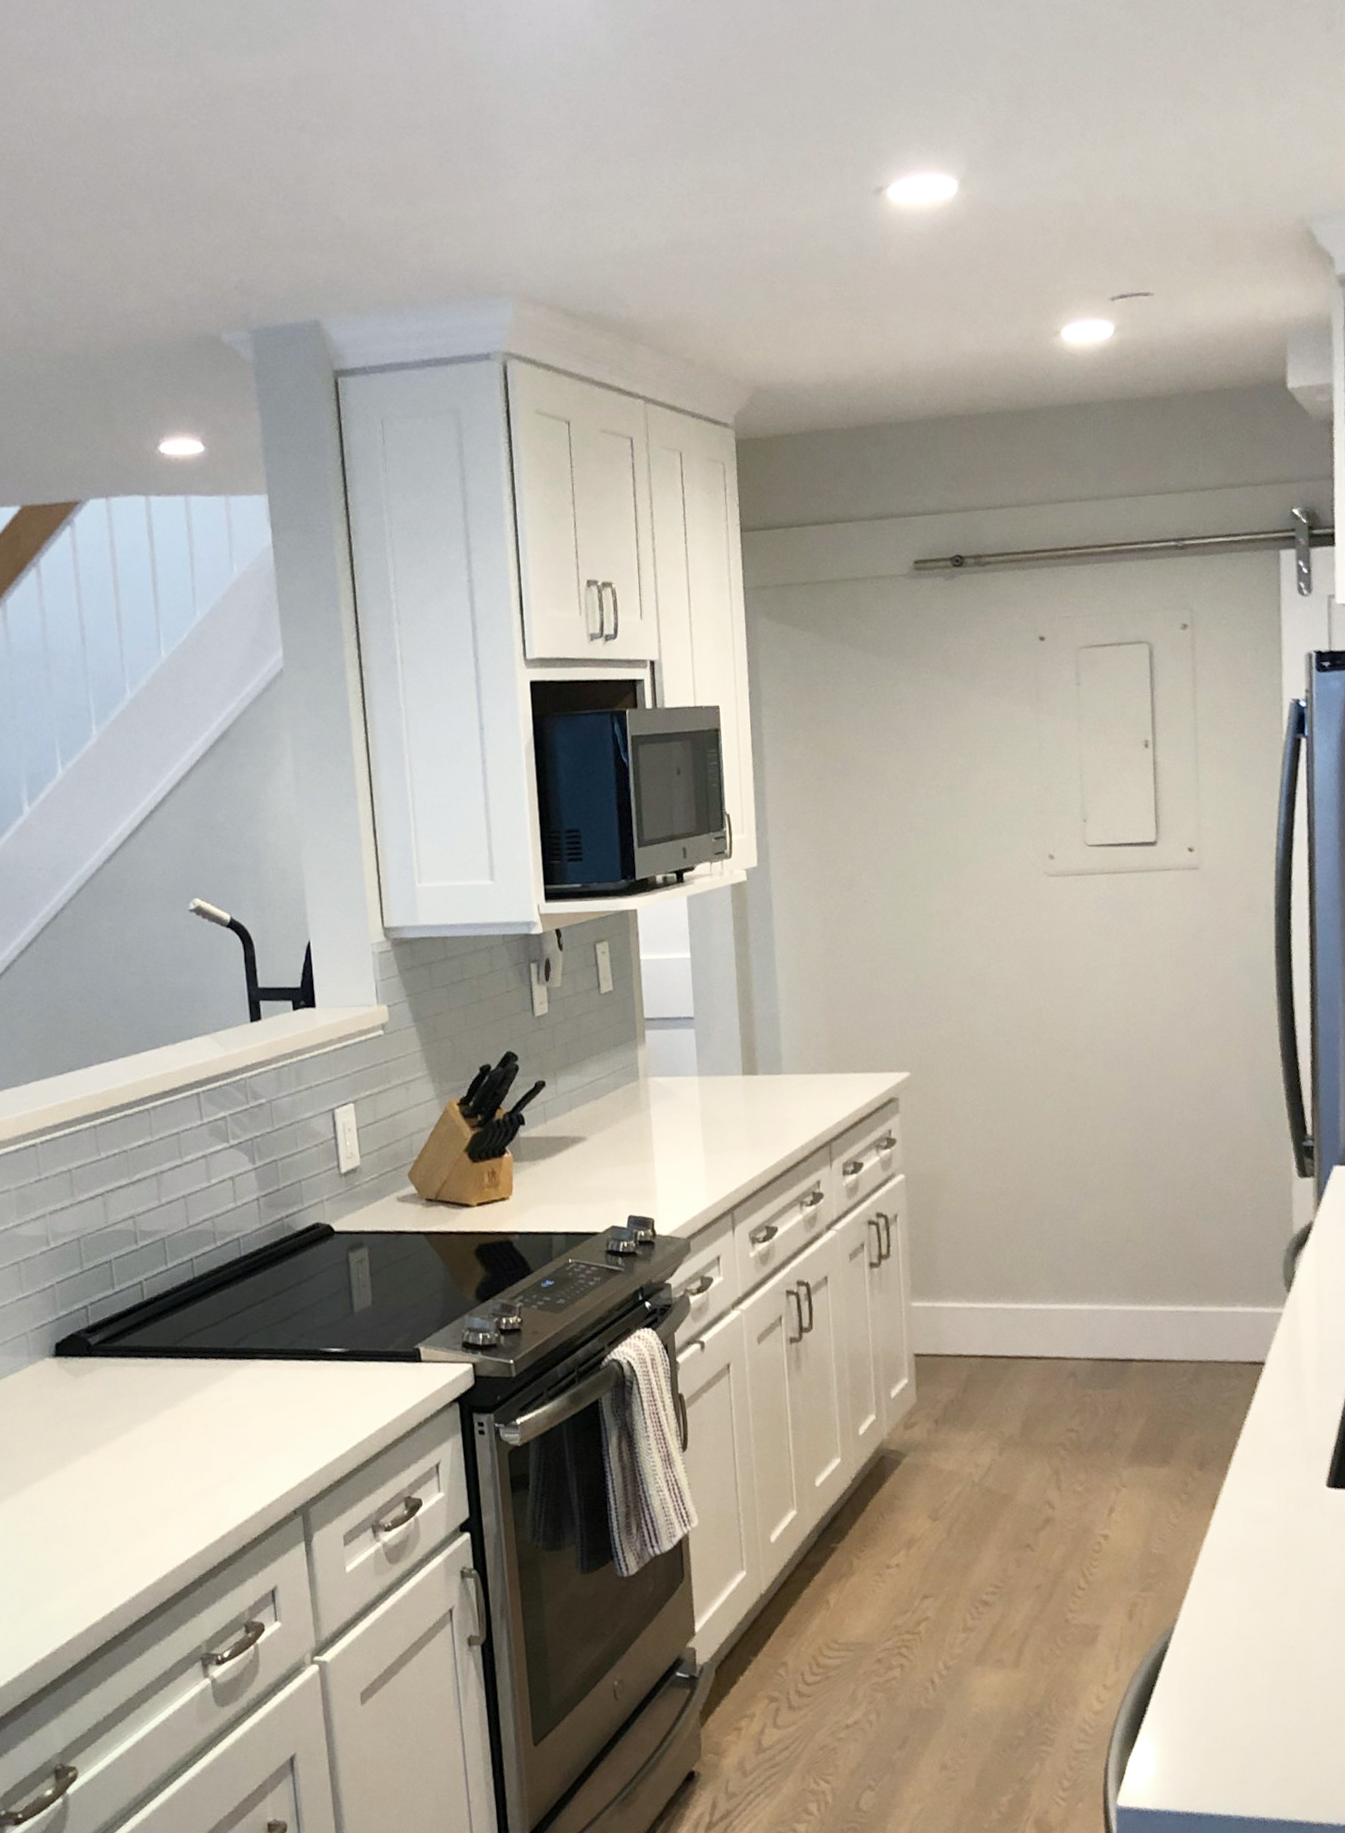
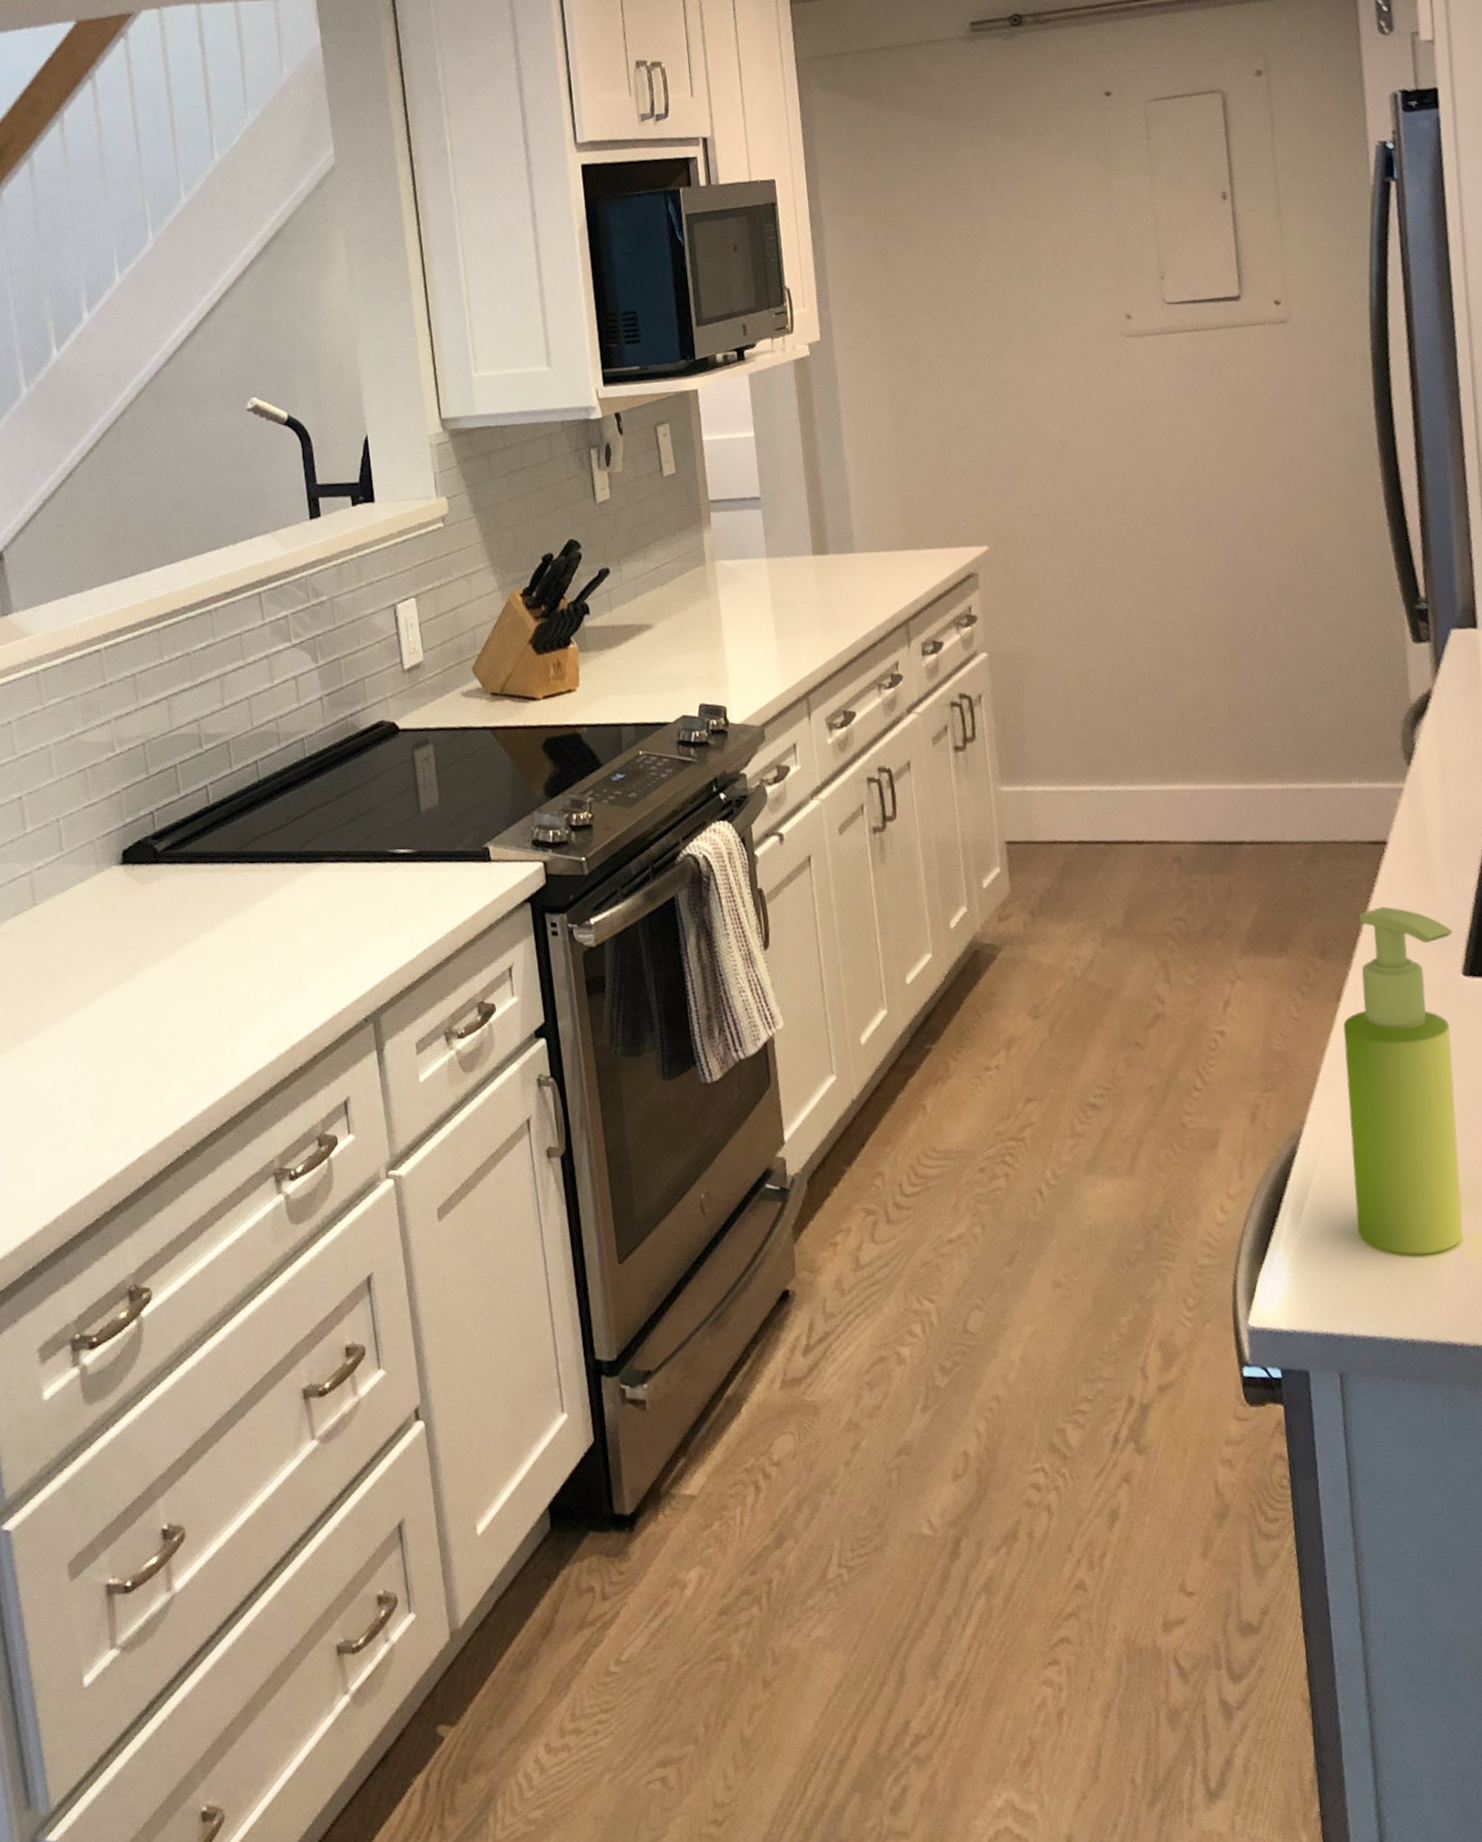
soap dispenser: none [1216,1422,1320,1741] -> present [1343,906,1463,1255]

